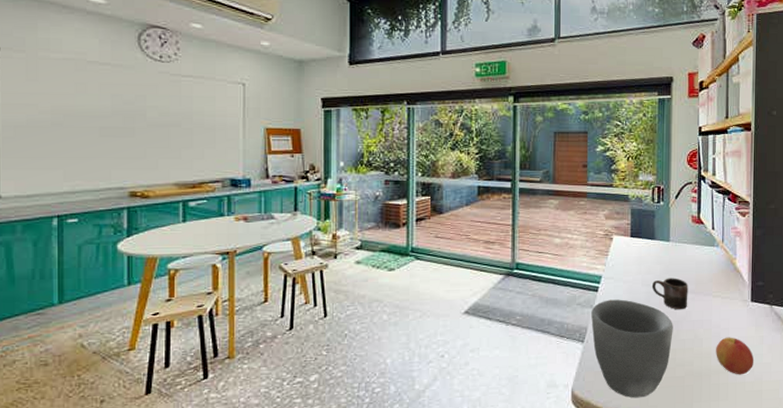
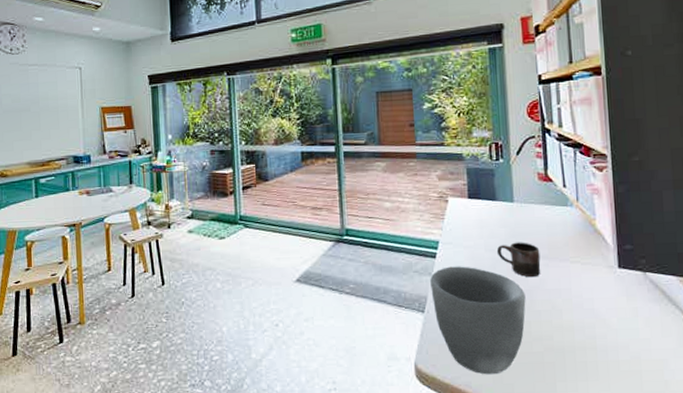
apple: present [716,337,754,375] -> none [579,308,629,352]

